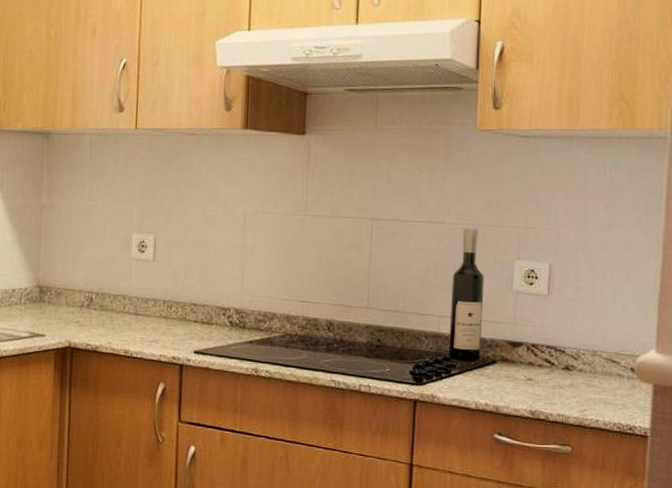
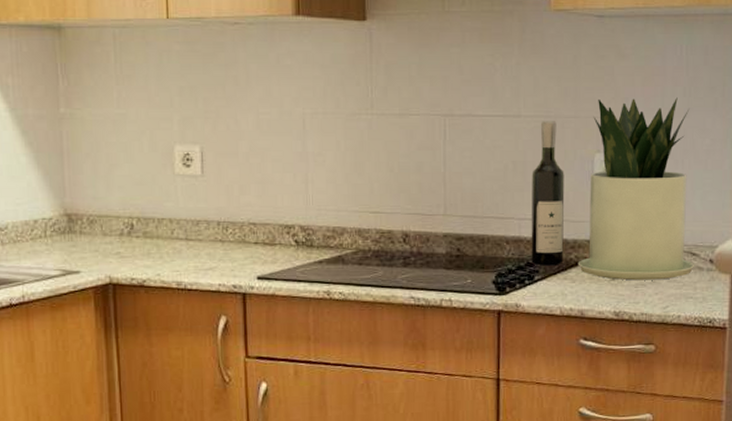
planter: none [494,210,615,384] -> present [577,97,695,281]

